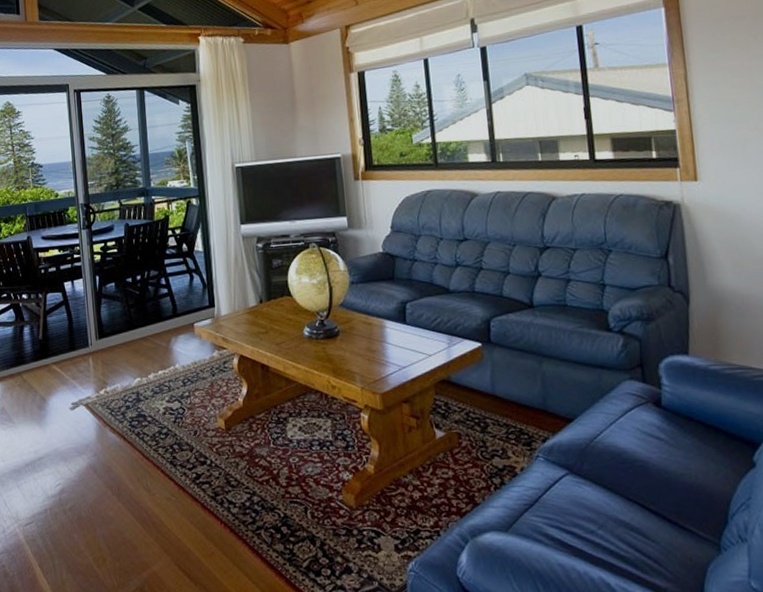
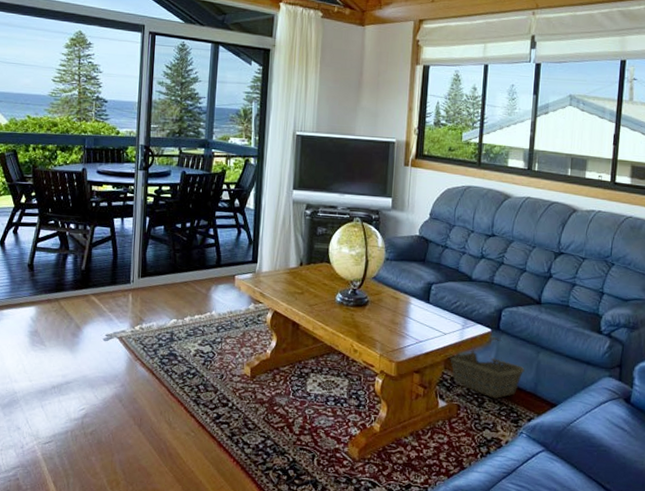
basket: none [440,352,529,421] -> present [450,337,525,399]

